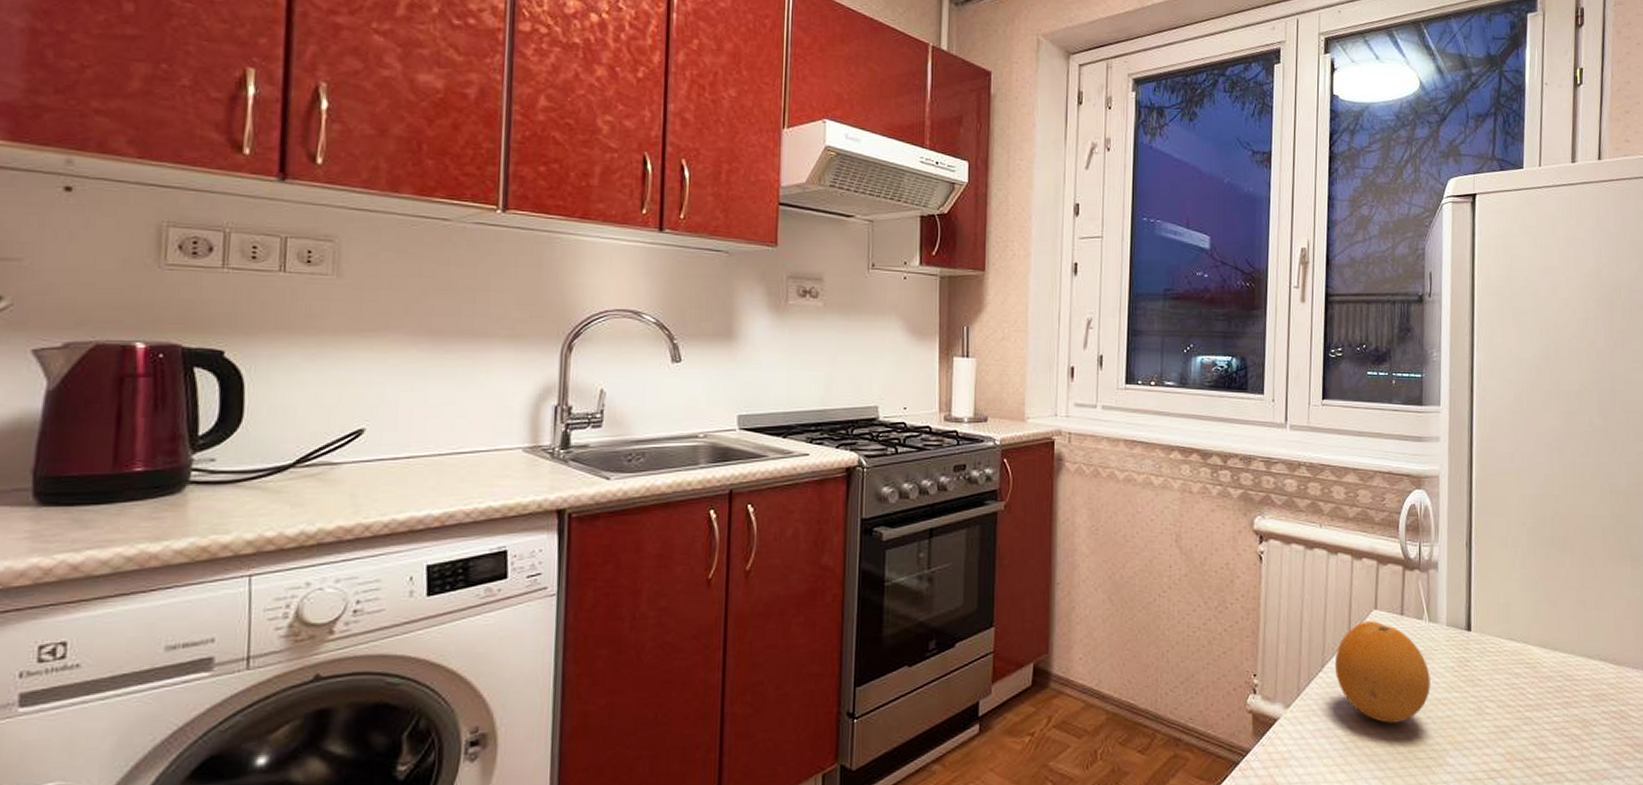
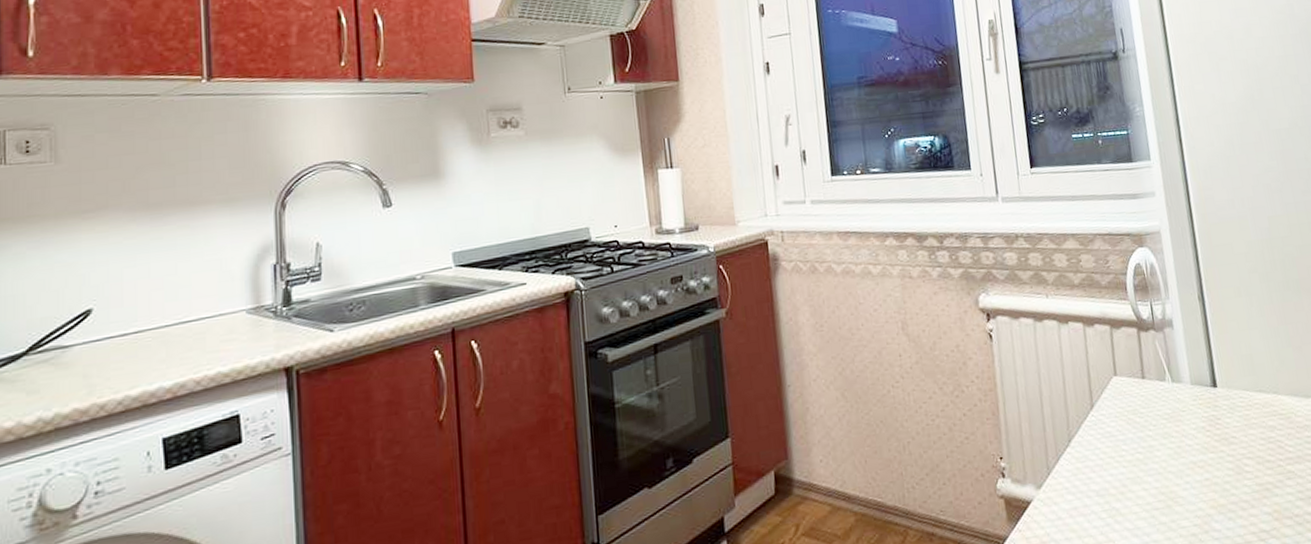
fruit: present [1334,621,1430,723] -> none [1081,388,1184,494]

